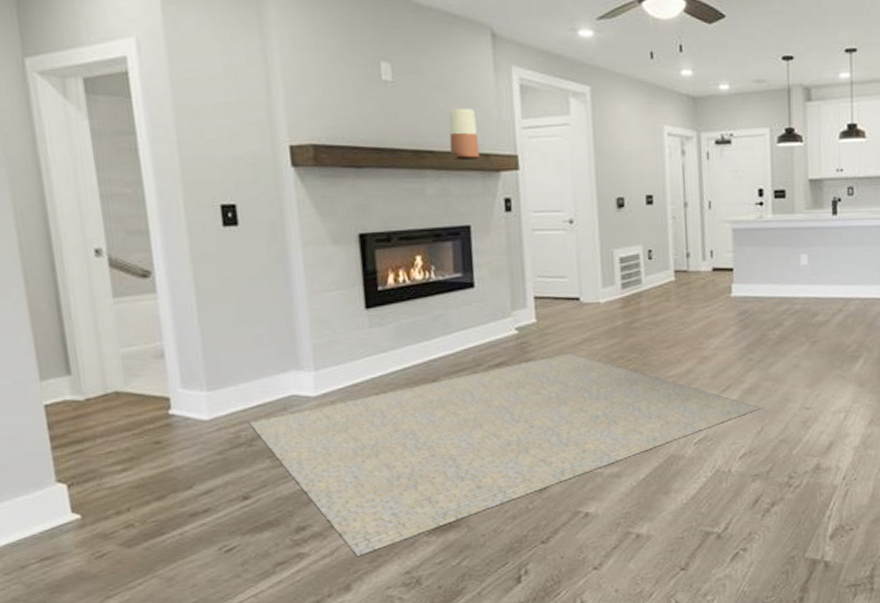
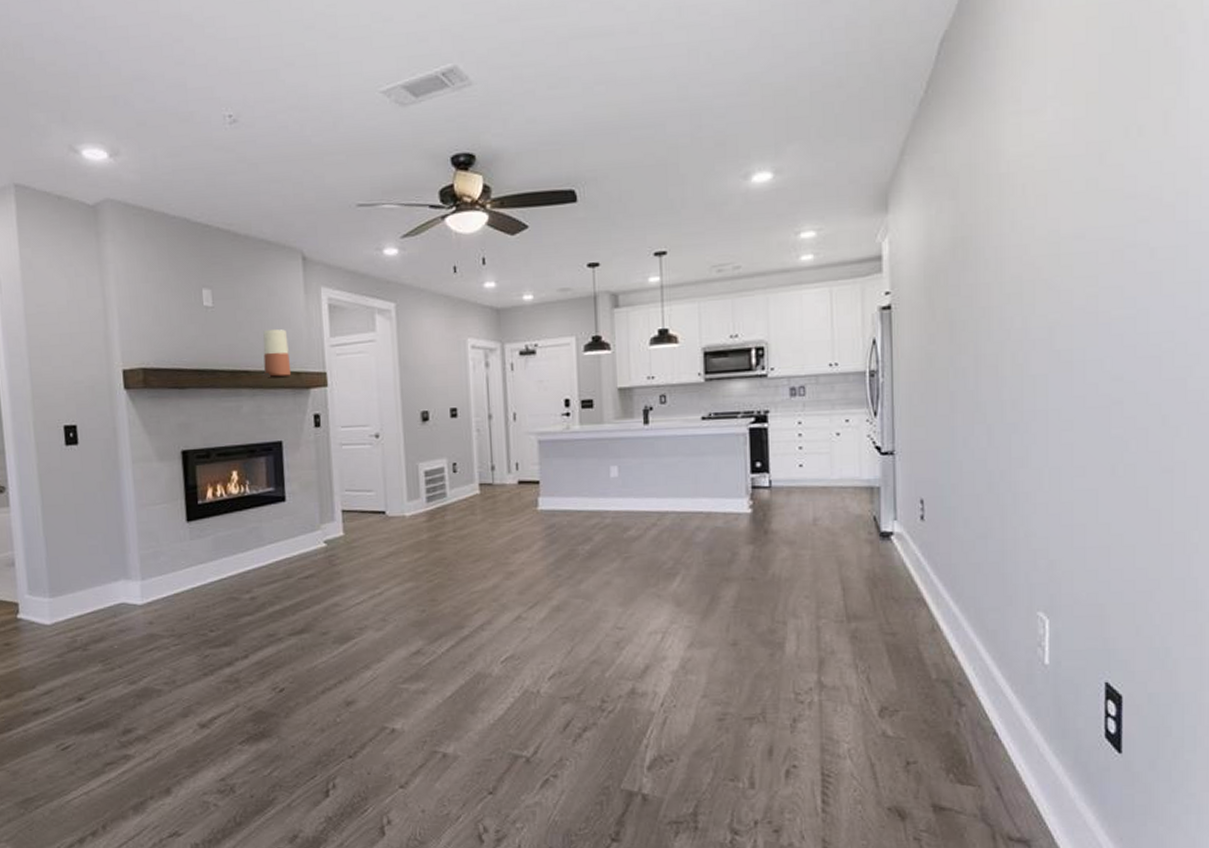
area rug: present [249,352,762,556] -> none [84,566,572,761]

